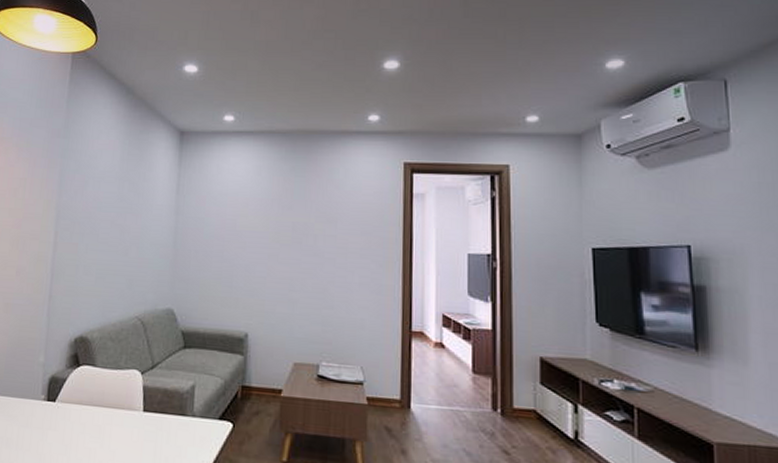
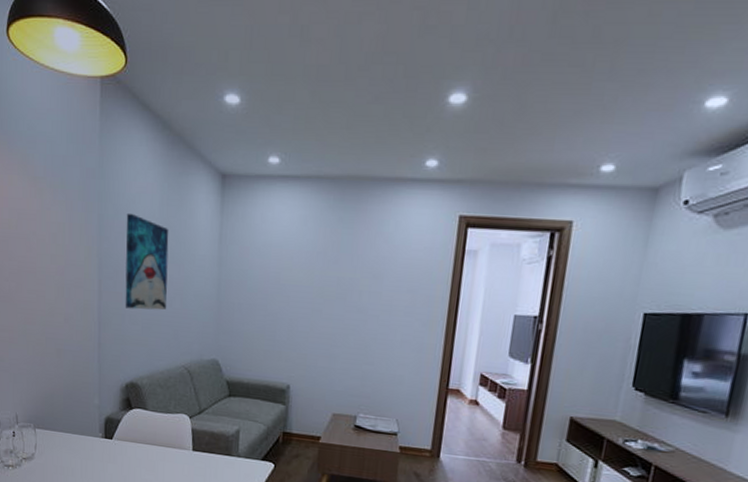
wall art: none [79,167,129,260] -> present [125,213,169,310]

